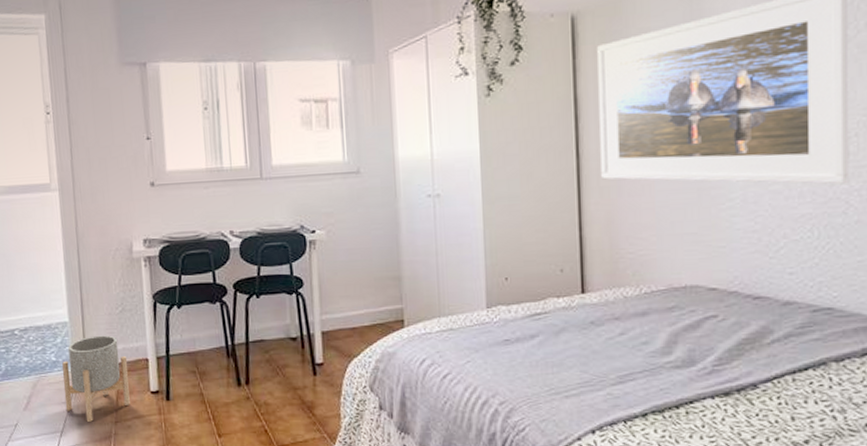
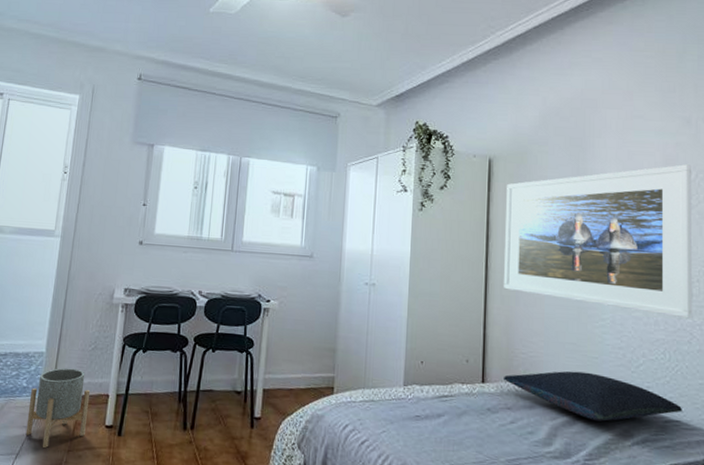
pillow: none [608,265,837,320] -> present [504,371,683,422]

